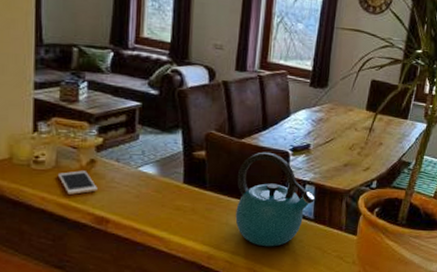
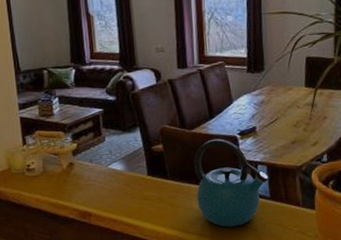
cell phone: present [57,170,98,195] -> none [46,173,78,195]

